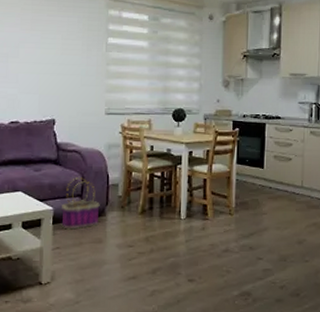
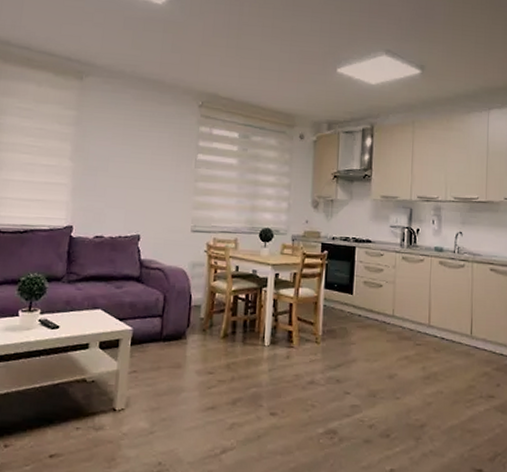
basket: present [60,177,100,230] -> none [140,296,181,352]

